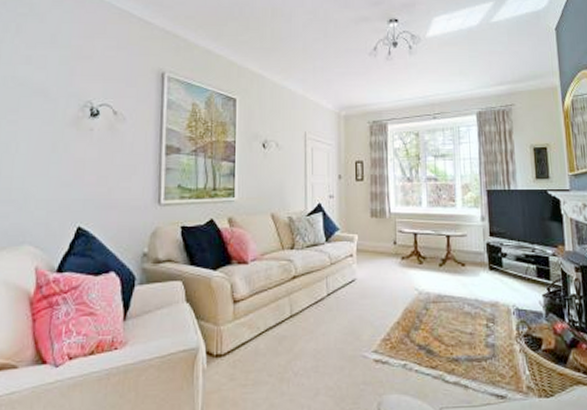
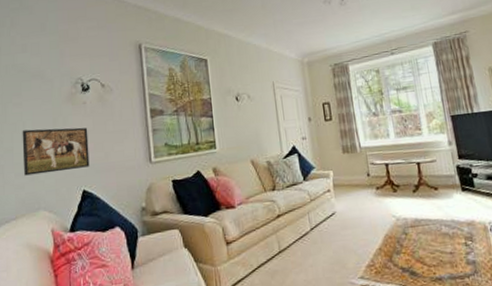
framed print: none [10,152,92,204] -> present [22,127,90,176]

